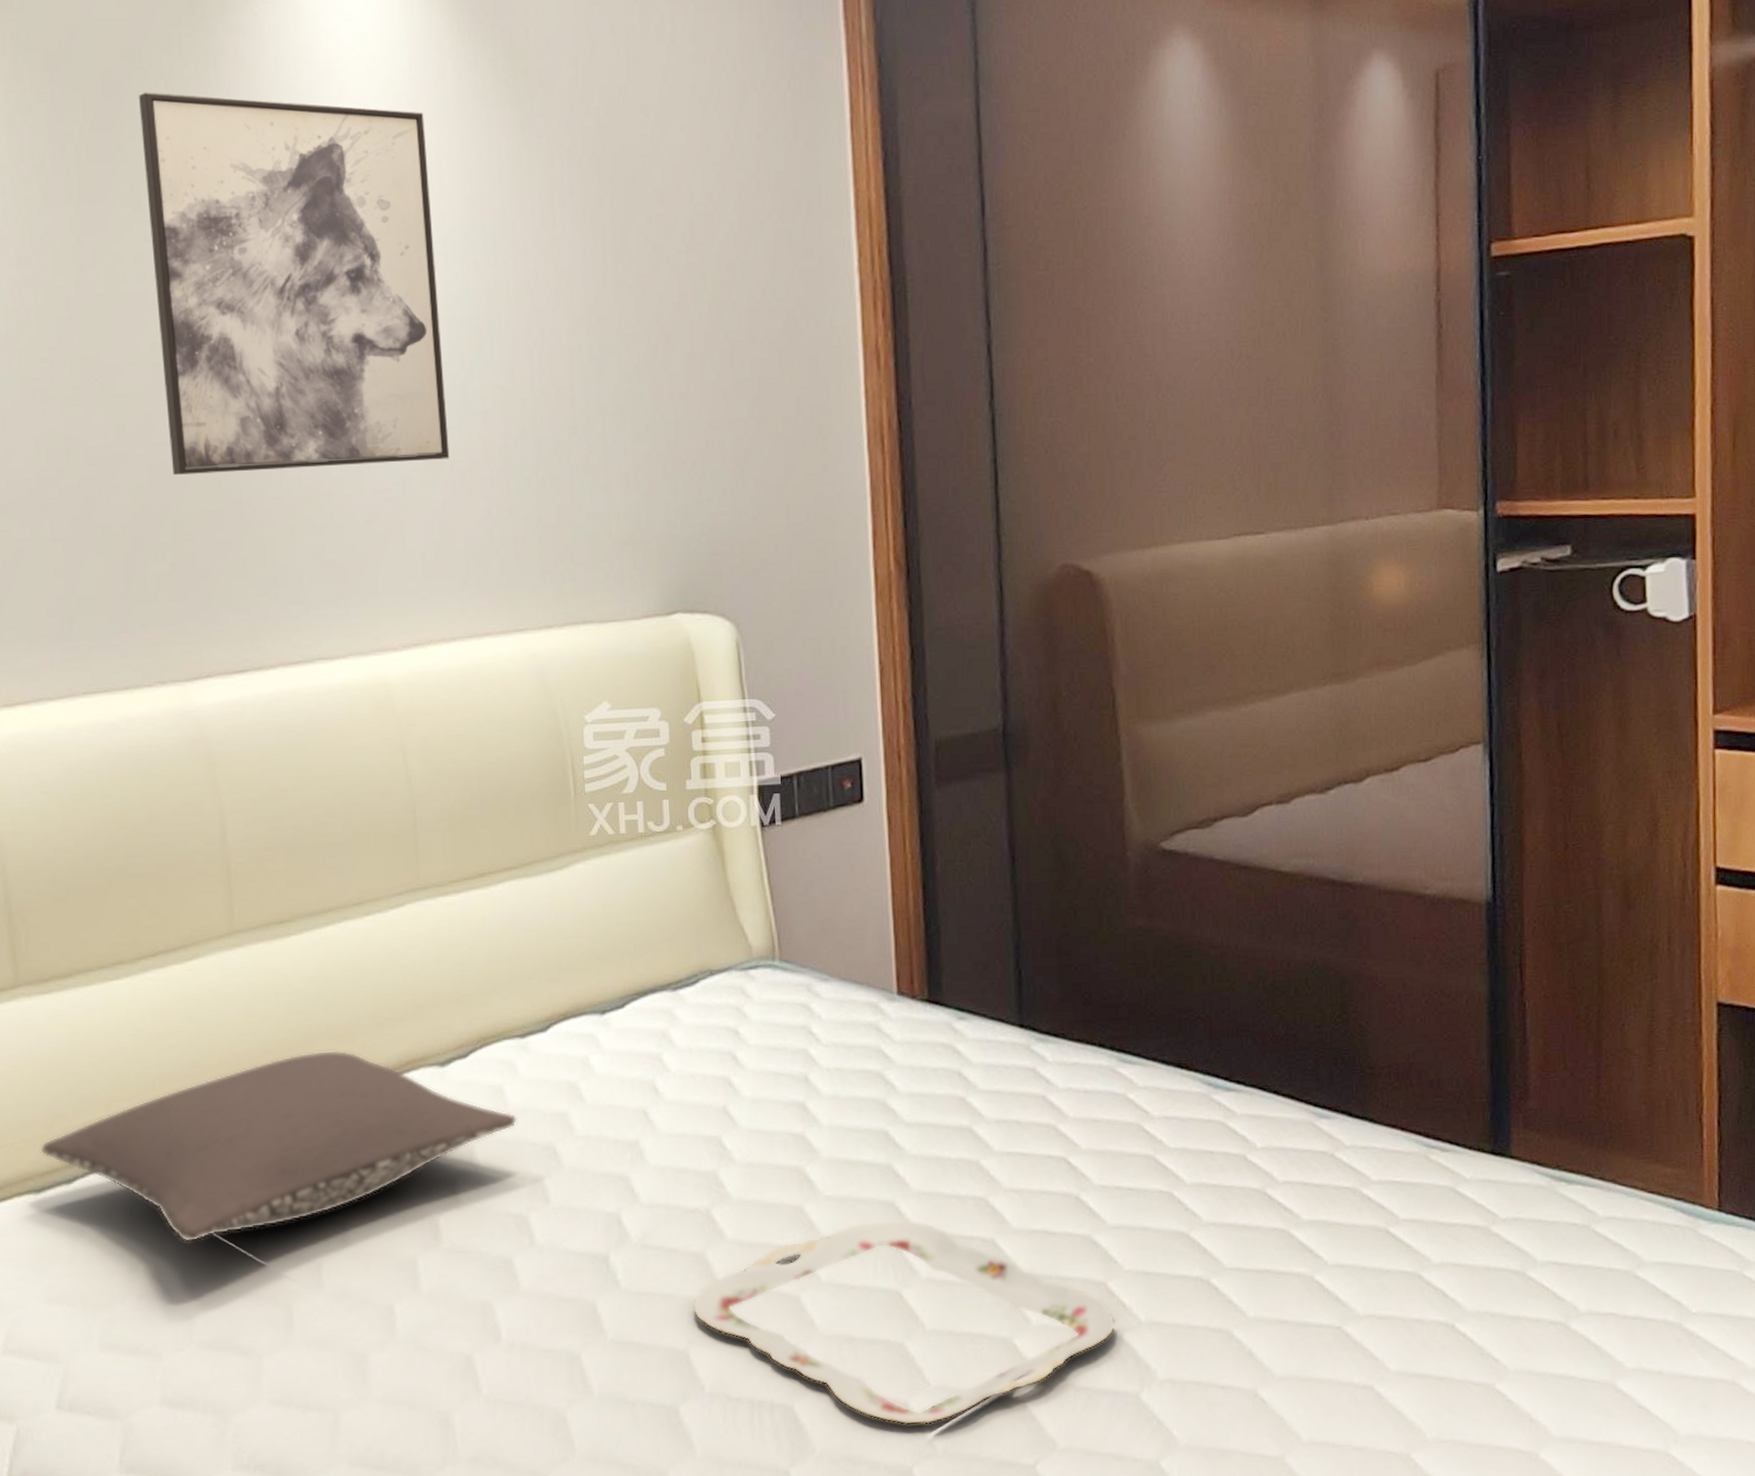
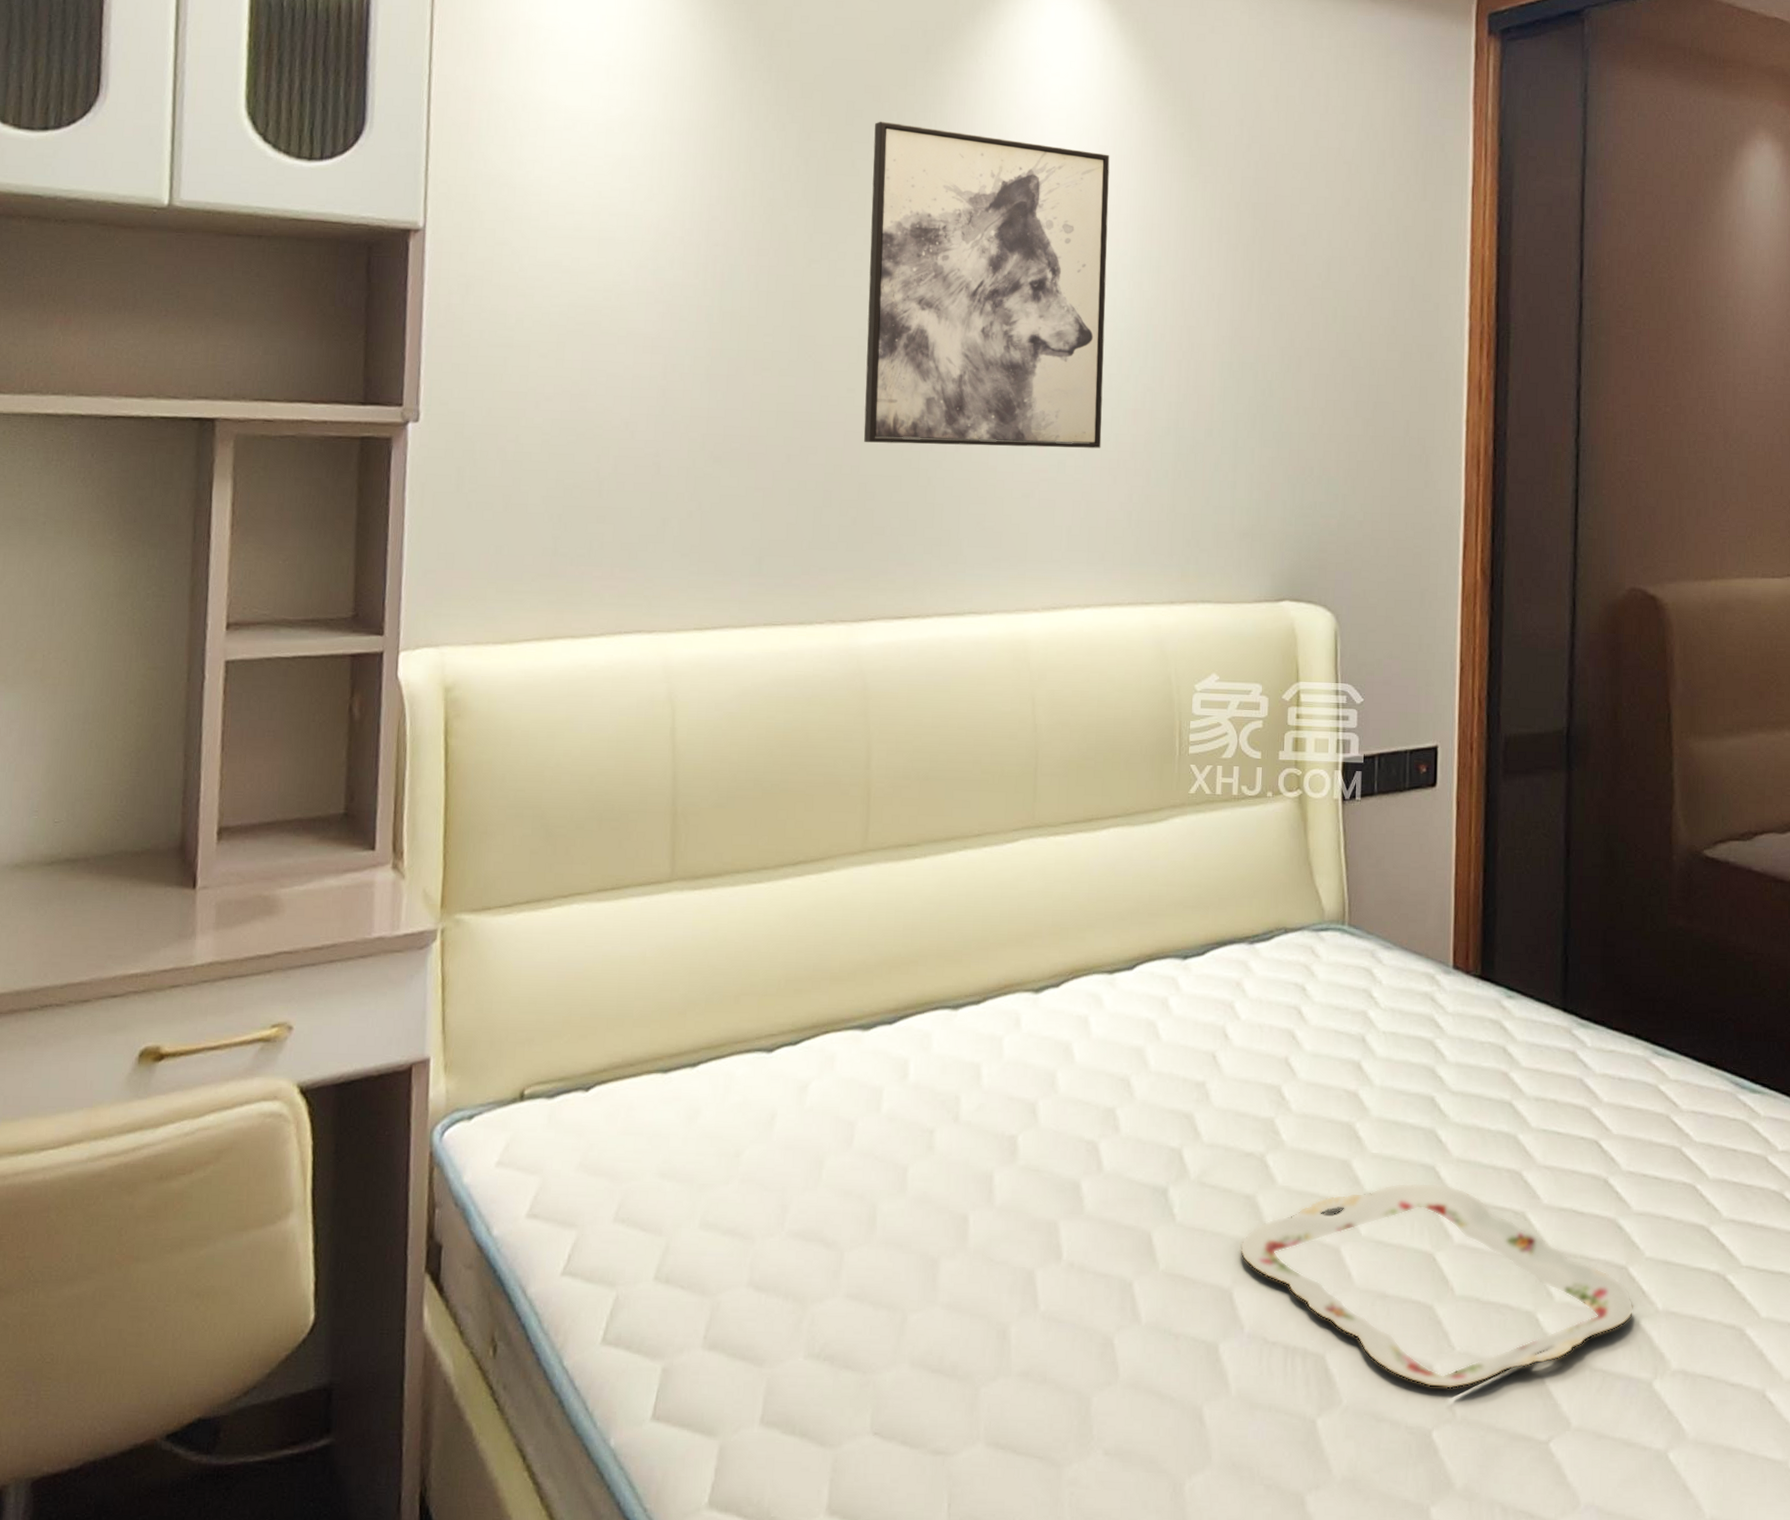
pillow: present [40,1050,518,1243] -> none [672,967,1099,1135]

